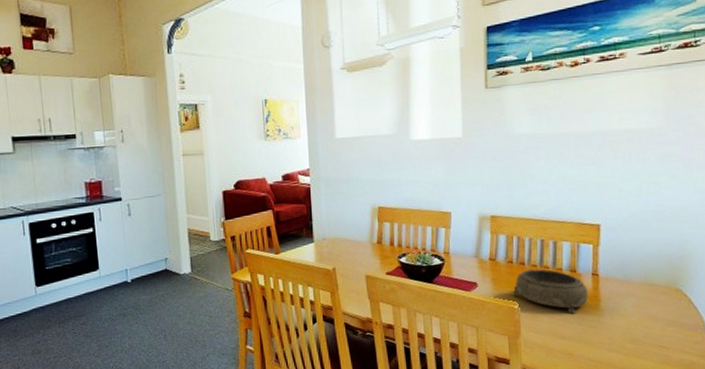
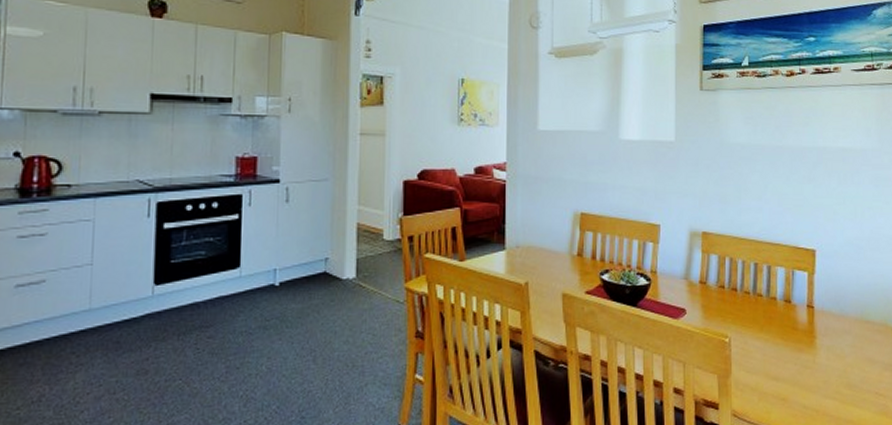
decorative bowl: present [511,269,588,314] -> none [722,297,803,352]

